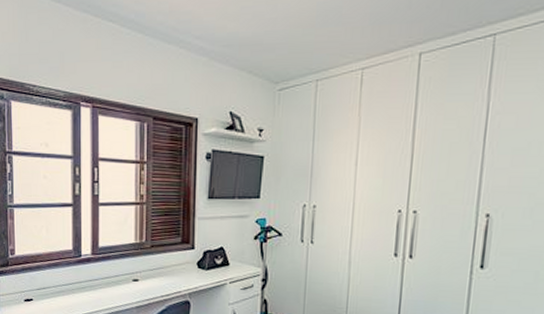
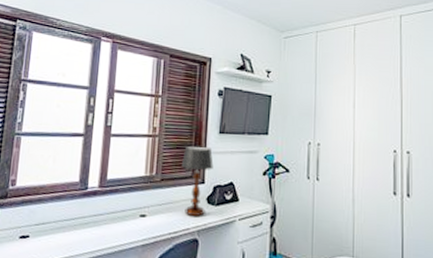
table lamp: none [171,212,203,281] -> present [182,145,214,217]

